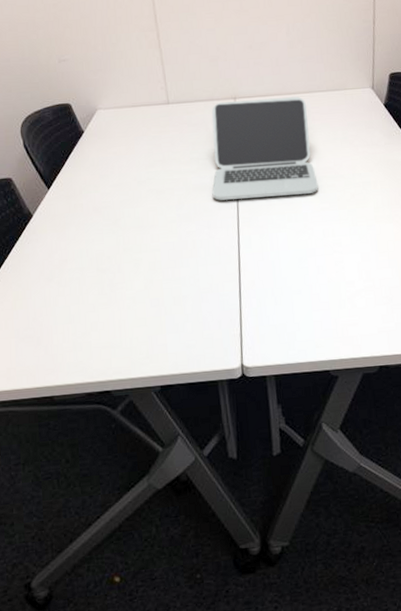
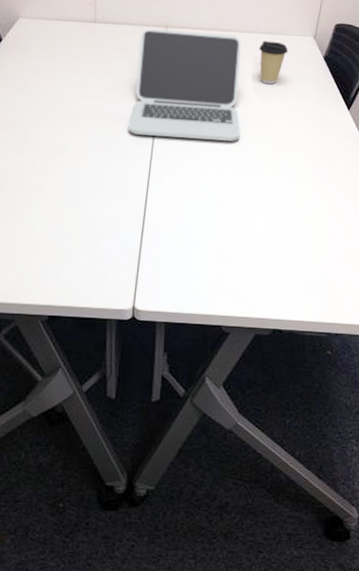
coffee cup: none [322,96,351,137] -> present [258,40,289,85]

